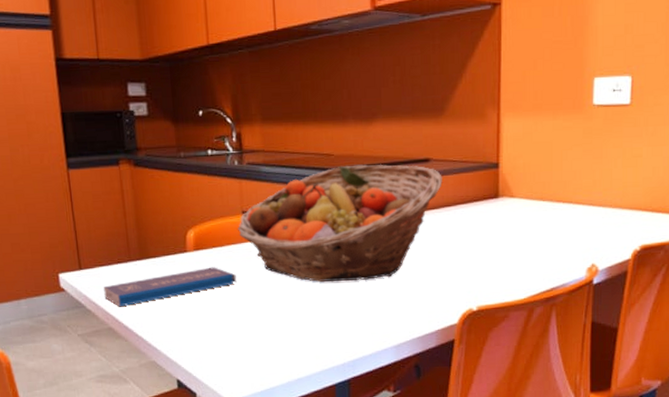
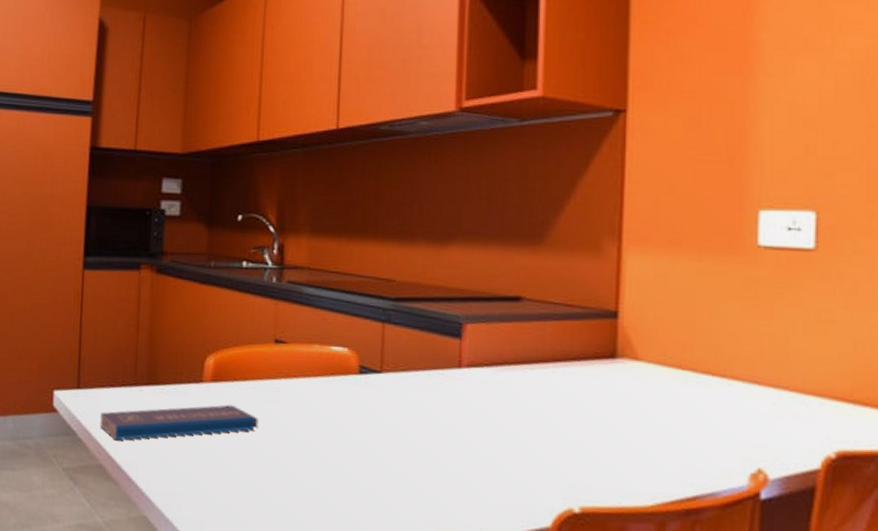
fruit basket: present [238,164,443,283] -> none [267,295,538,448]

